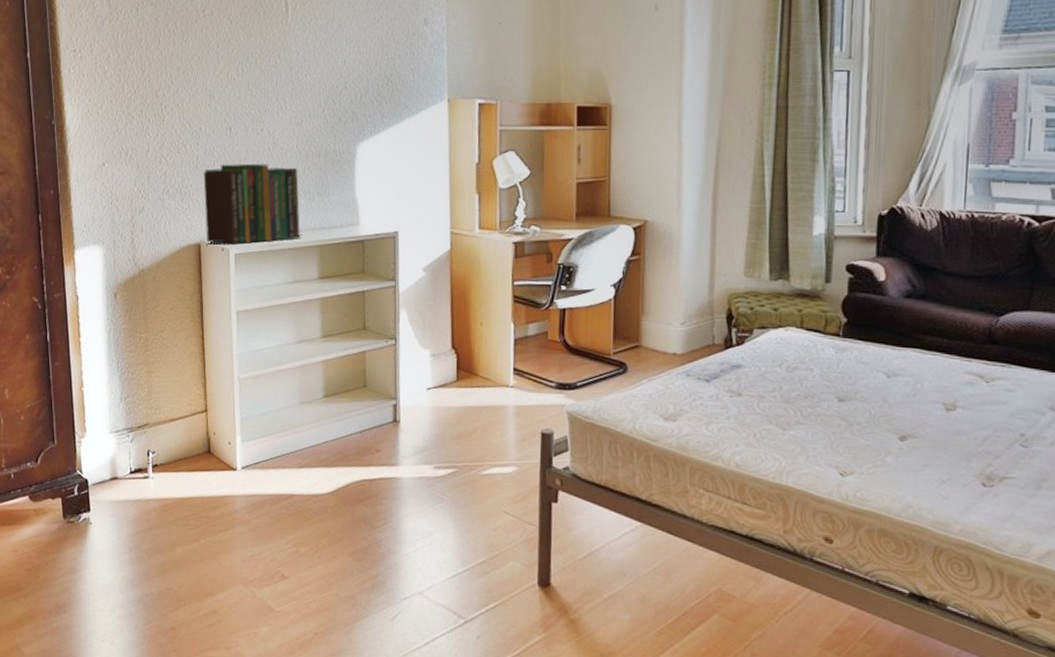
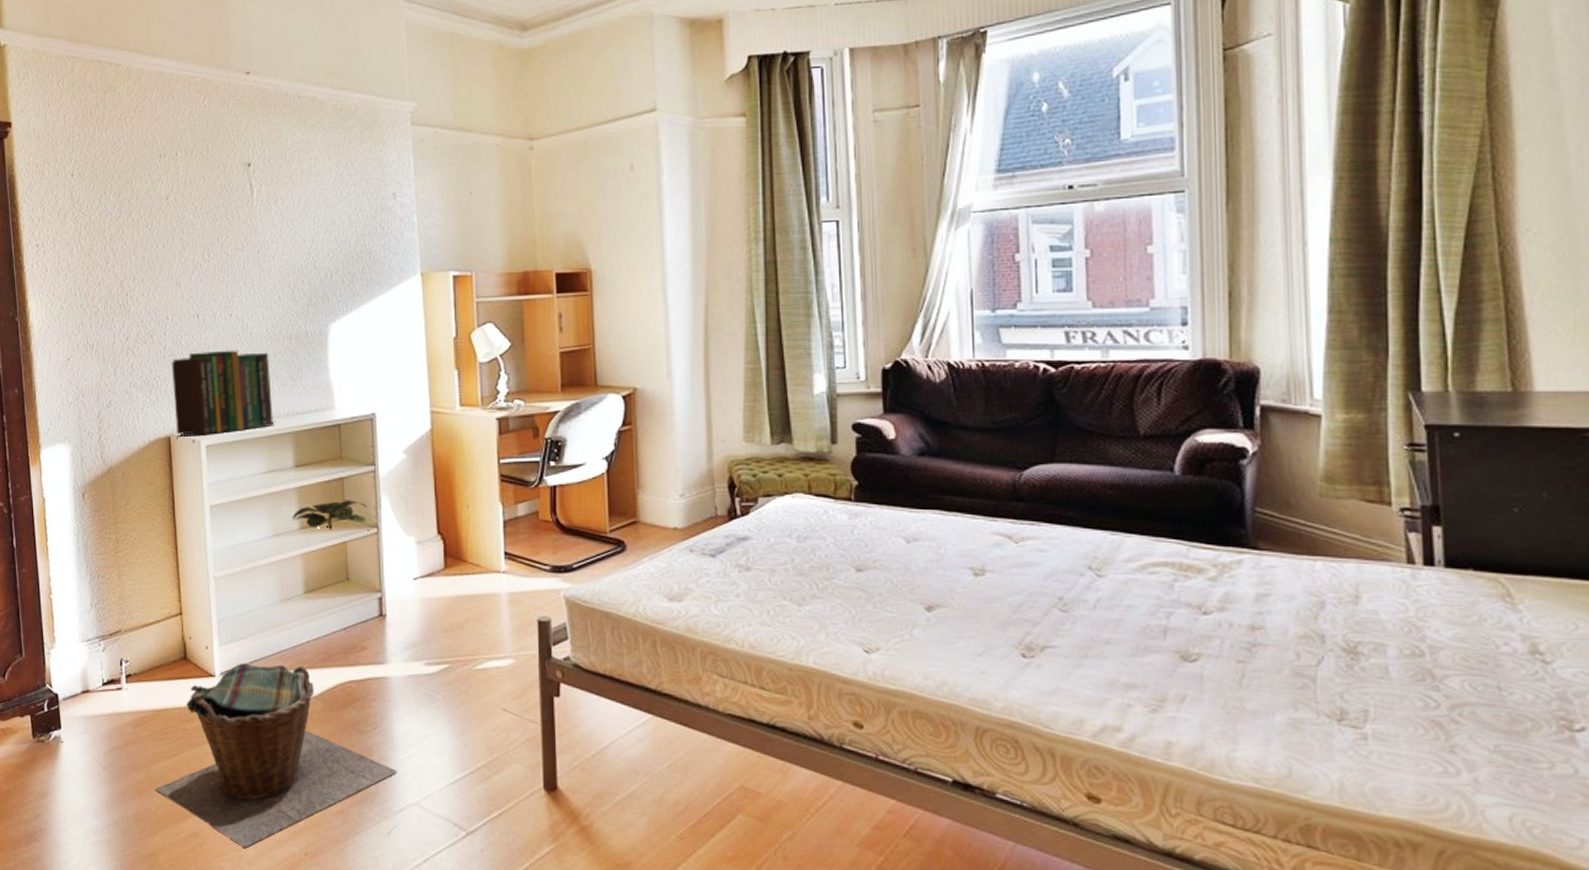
laundry basket: none [178,459,404,626] -> present [155,663,398,848]
plant: none [315,312,387,340] -> present [292,500,368,530]

